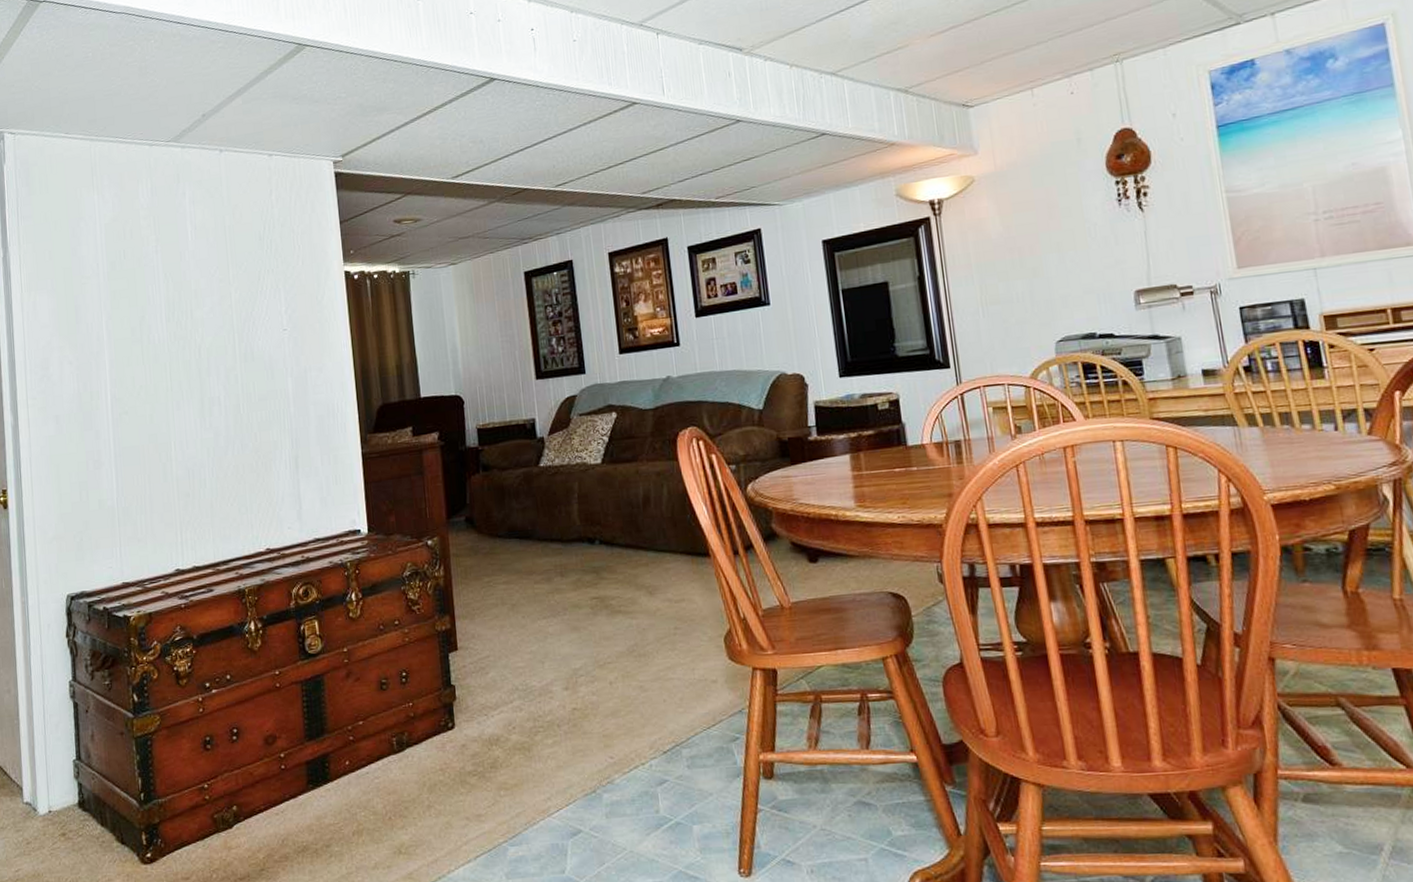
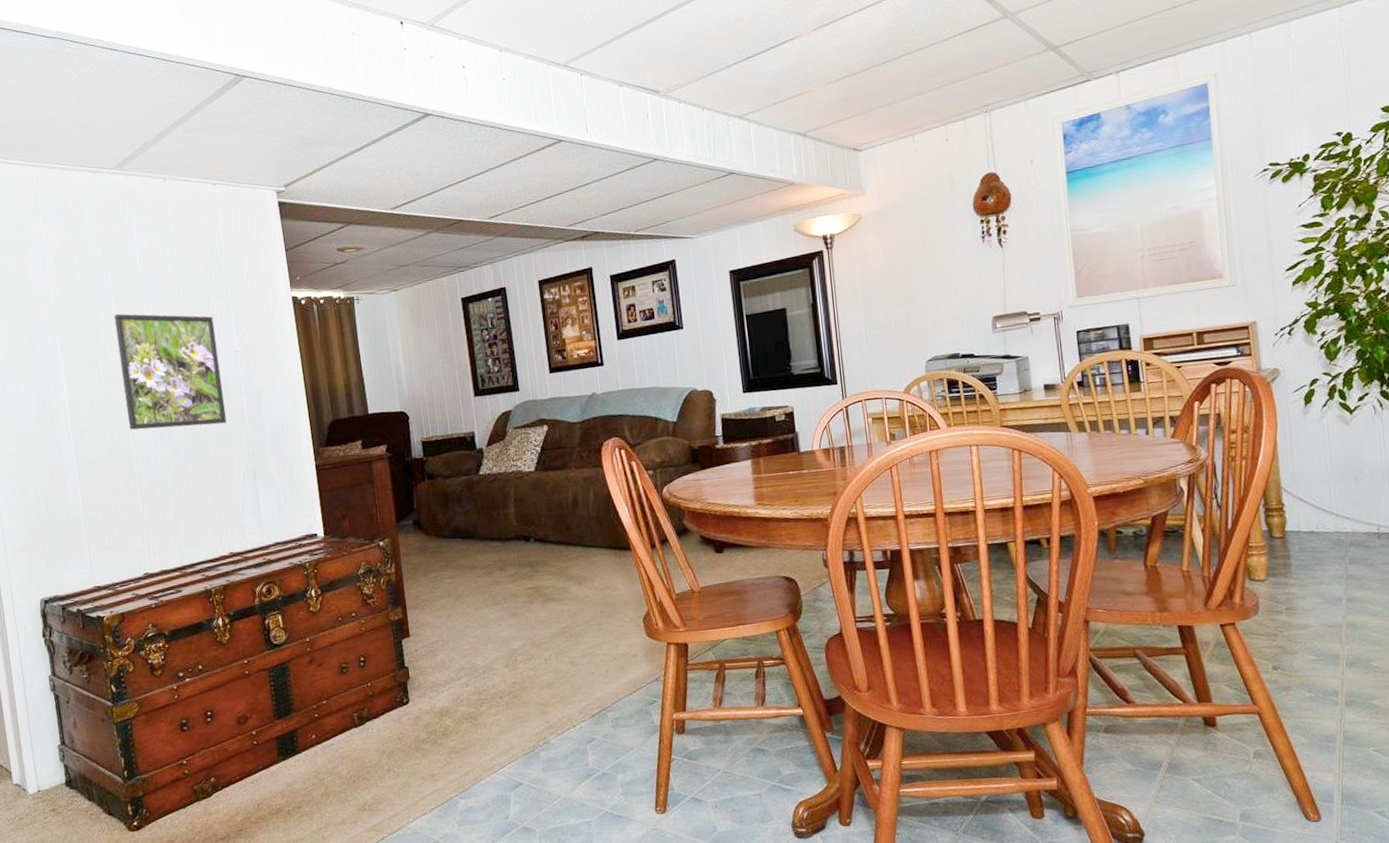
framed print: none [161,289,270,413] -> present [113,313,227,430]

